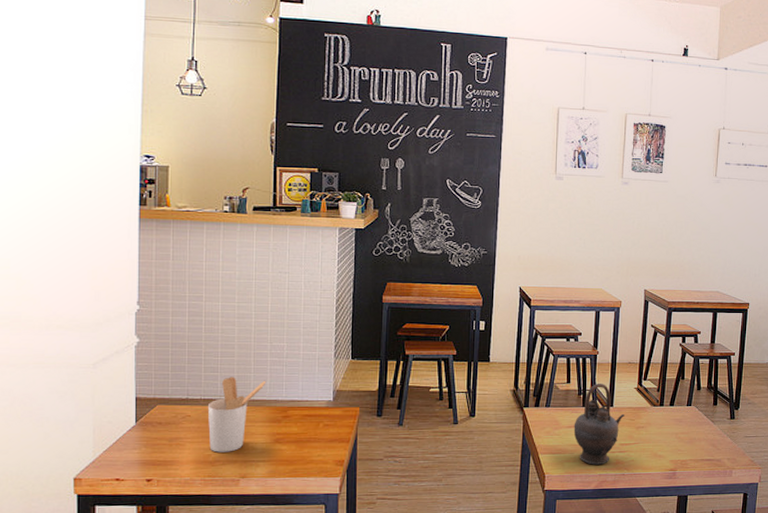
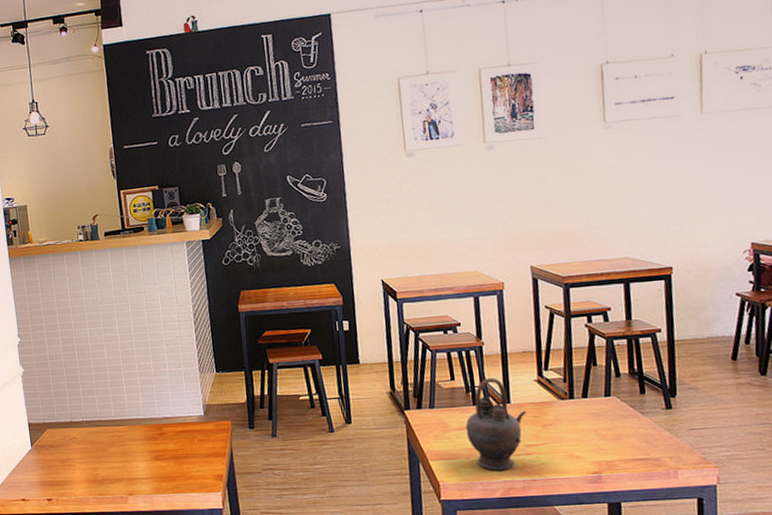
utensil holder: present [207,377,266,453] -> none [89,398,139,472]

